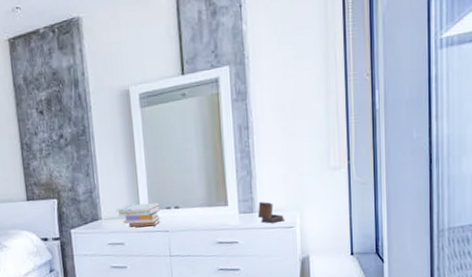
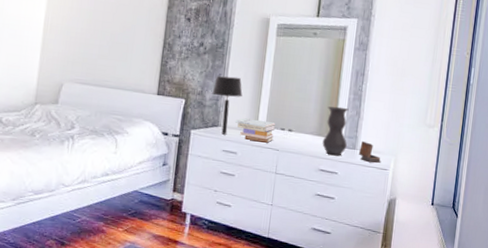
table lamp: none [84,162,117,228] -> present [212,76,243,135]
vase: none [213,169,244,225] -> present [322,106,349,156]

